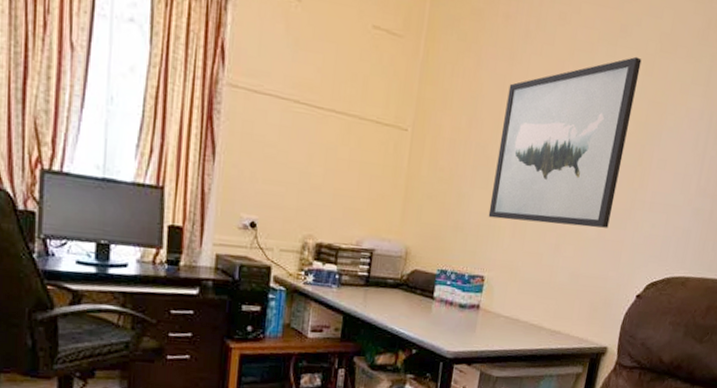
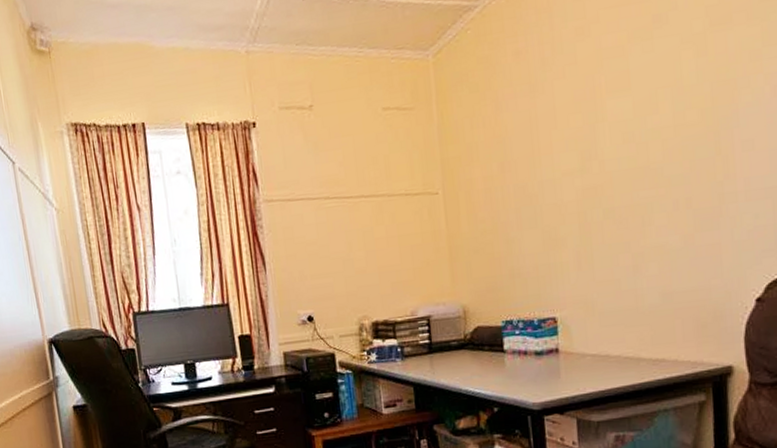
wall art: present [488,56,642,228] -> none [536,41,696,256]

